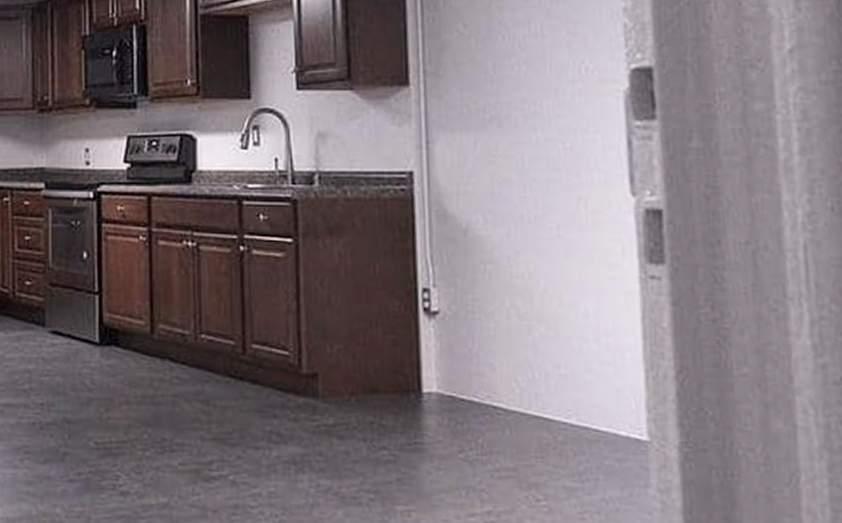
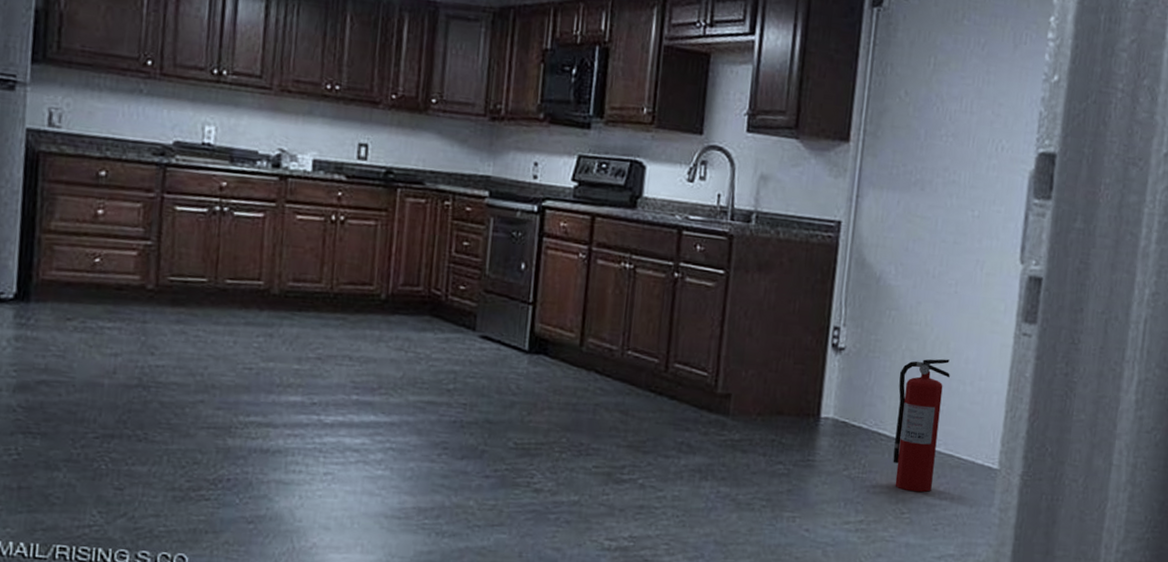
fire extinguisher: none [507,314,569,474] -> present [893,359,950,492]

